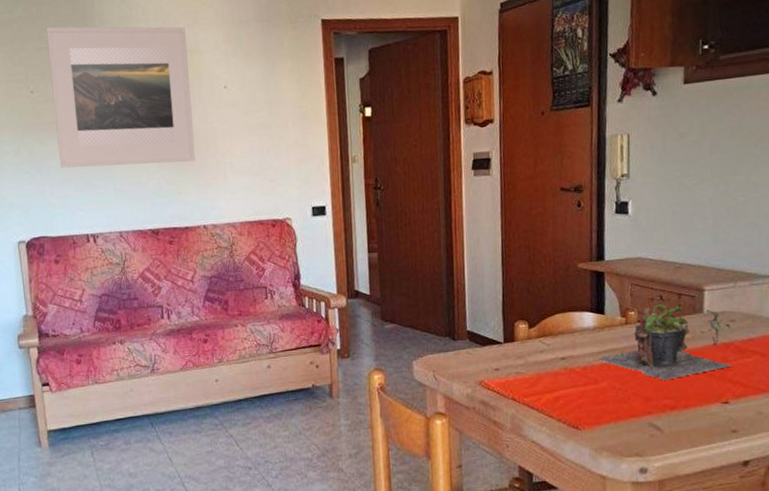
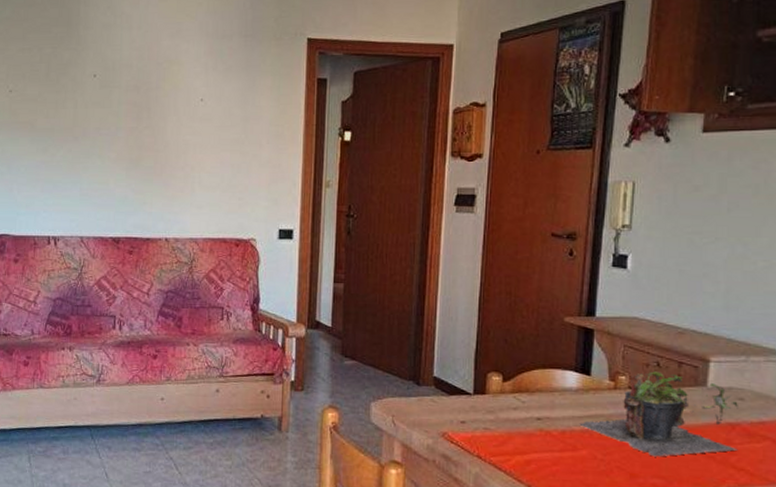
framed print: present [46,26,195,168] -> none [30,28,168,173]

